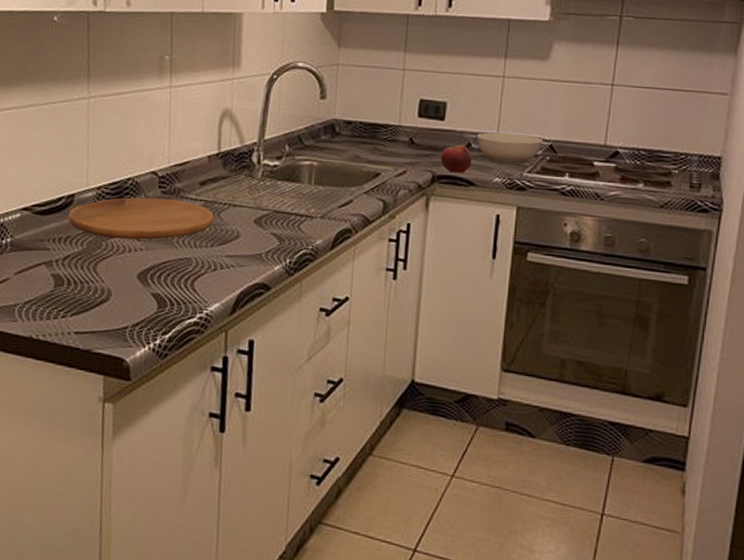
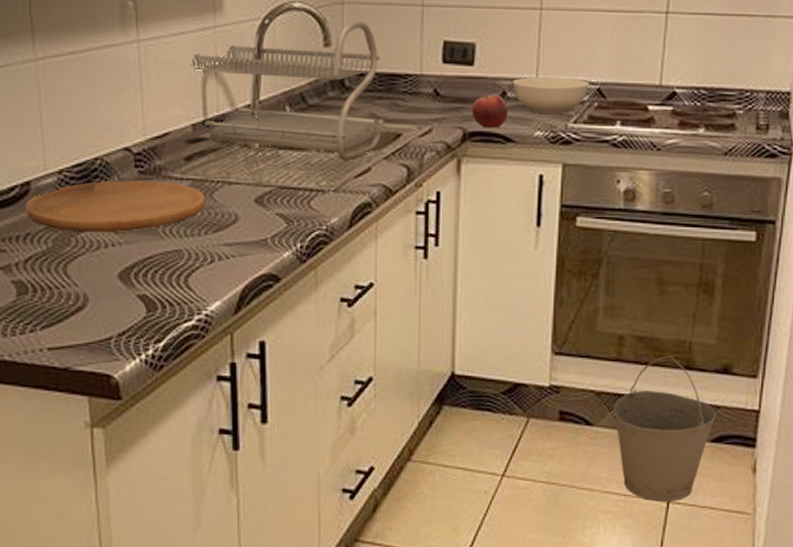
dish rack: none [198,79,366,193] -> present [181,20,384,161]
bucket: none [553,380,649,514] -> present [612,355,716,502]

